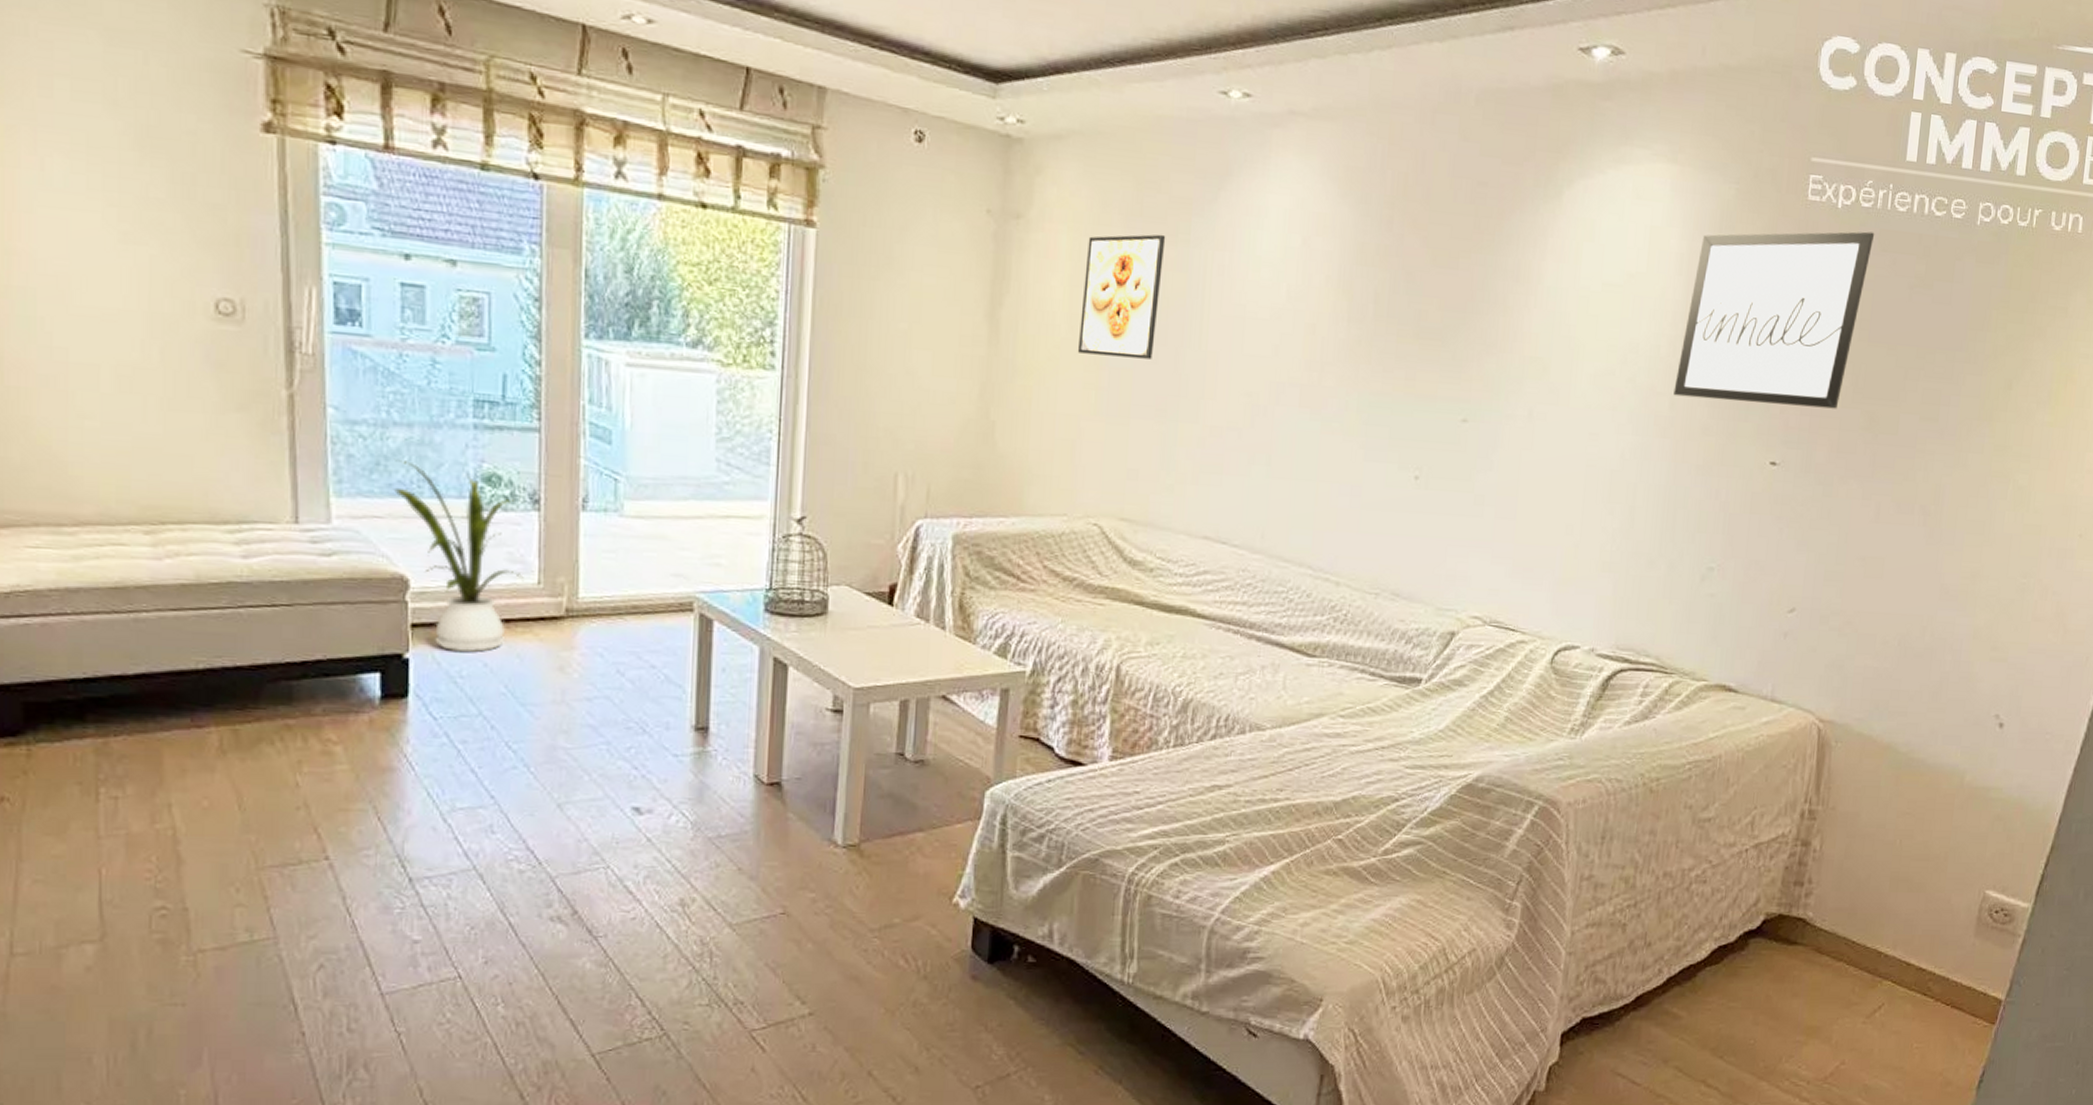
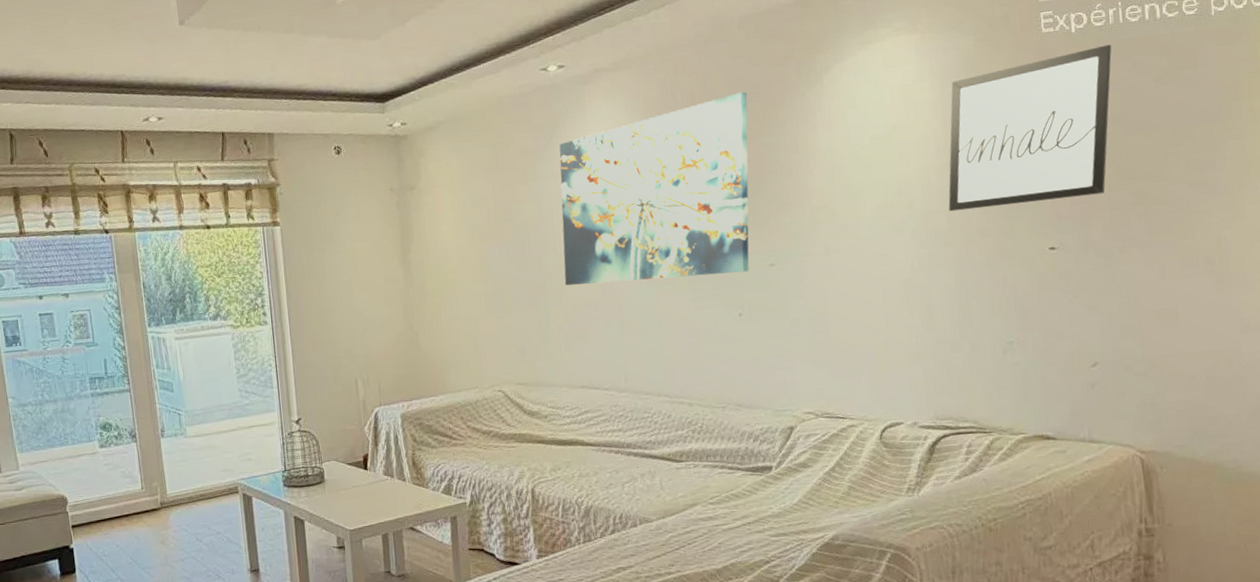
house plant: present [393,458,524,653] -> none [50,423,133,540]
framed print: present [1077,234,1166,359] -> none [463,178,522,273]
wall art: none [1204,186,1472,424] -> present [559,91,749,286]

